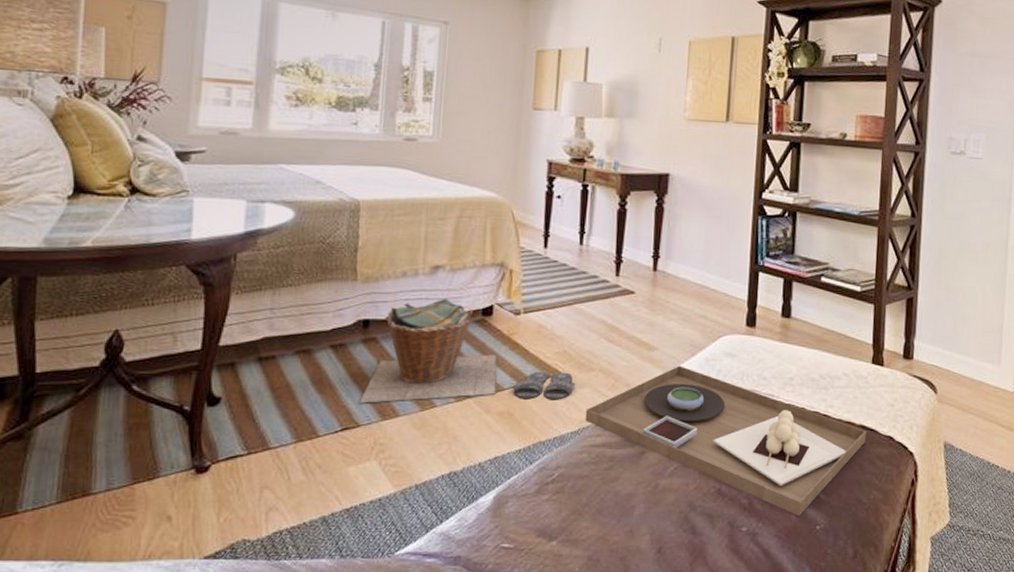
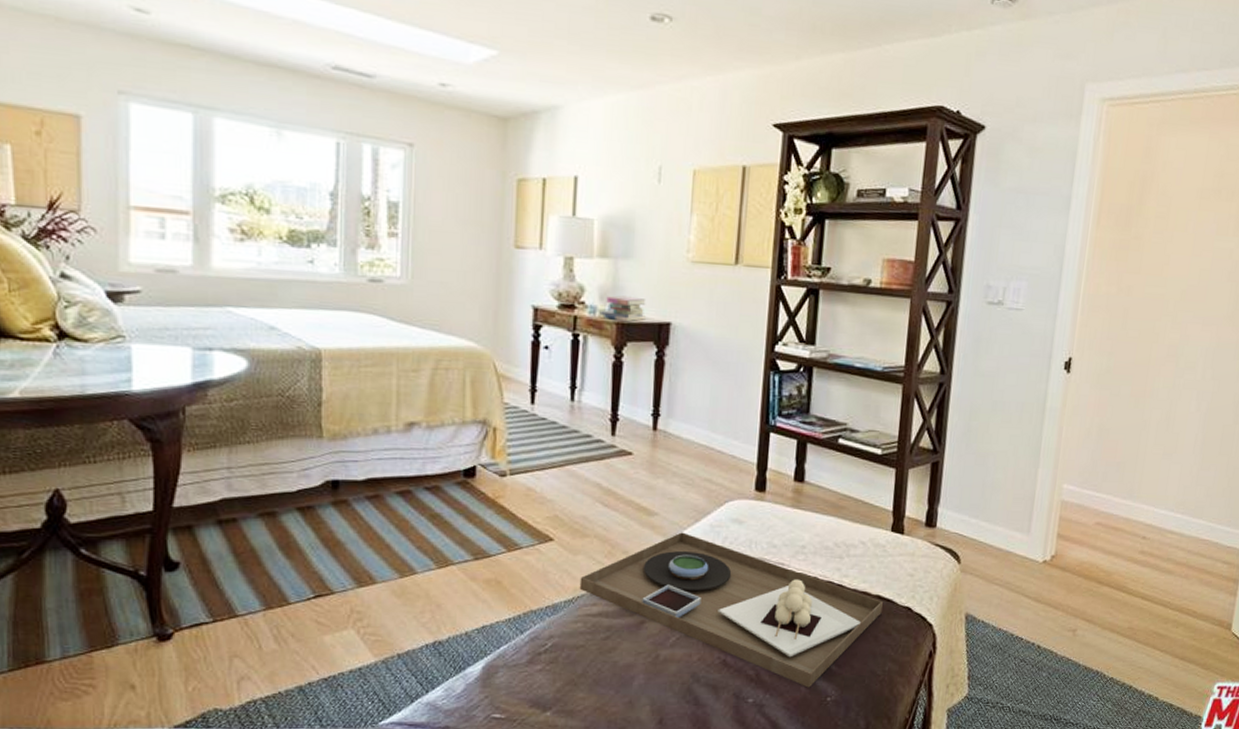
laundry basket: present [359,299,497,404] -> none [332,458,482,570]
slippers: present [513,371,576,400] -> none [500,537,569,568]
books: none [606,150,647,174] -> present [599,295,646,322]

